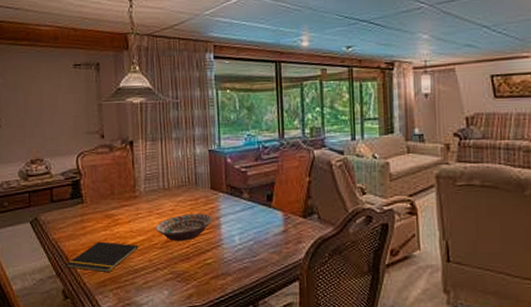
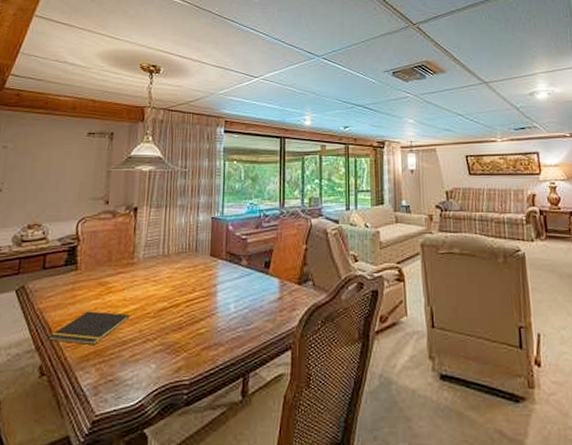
decorative bowl: present [156,213,213,241] -> none [150,280,210,310]

